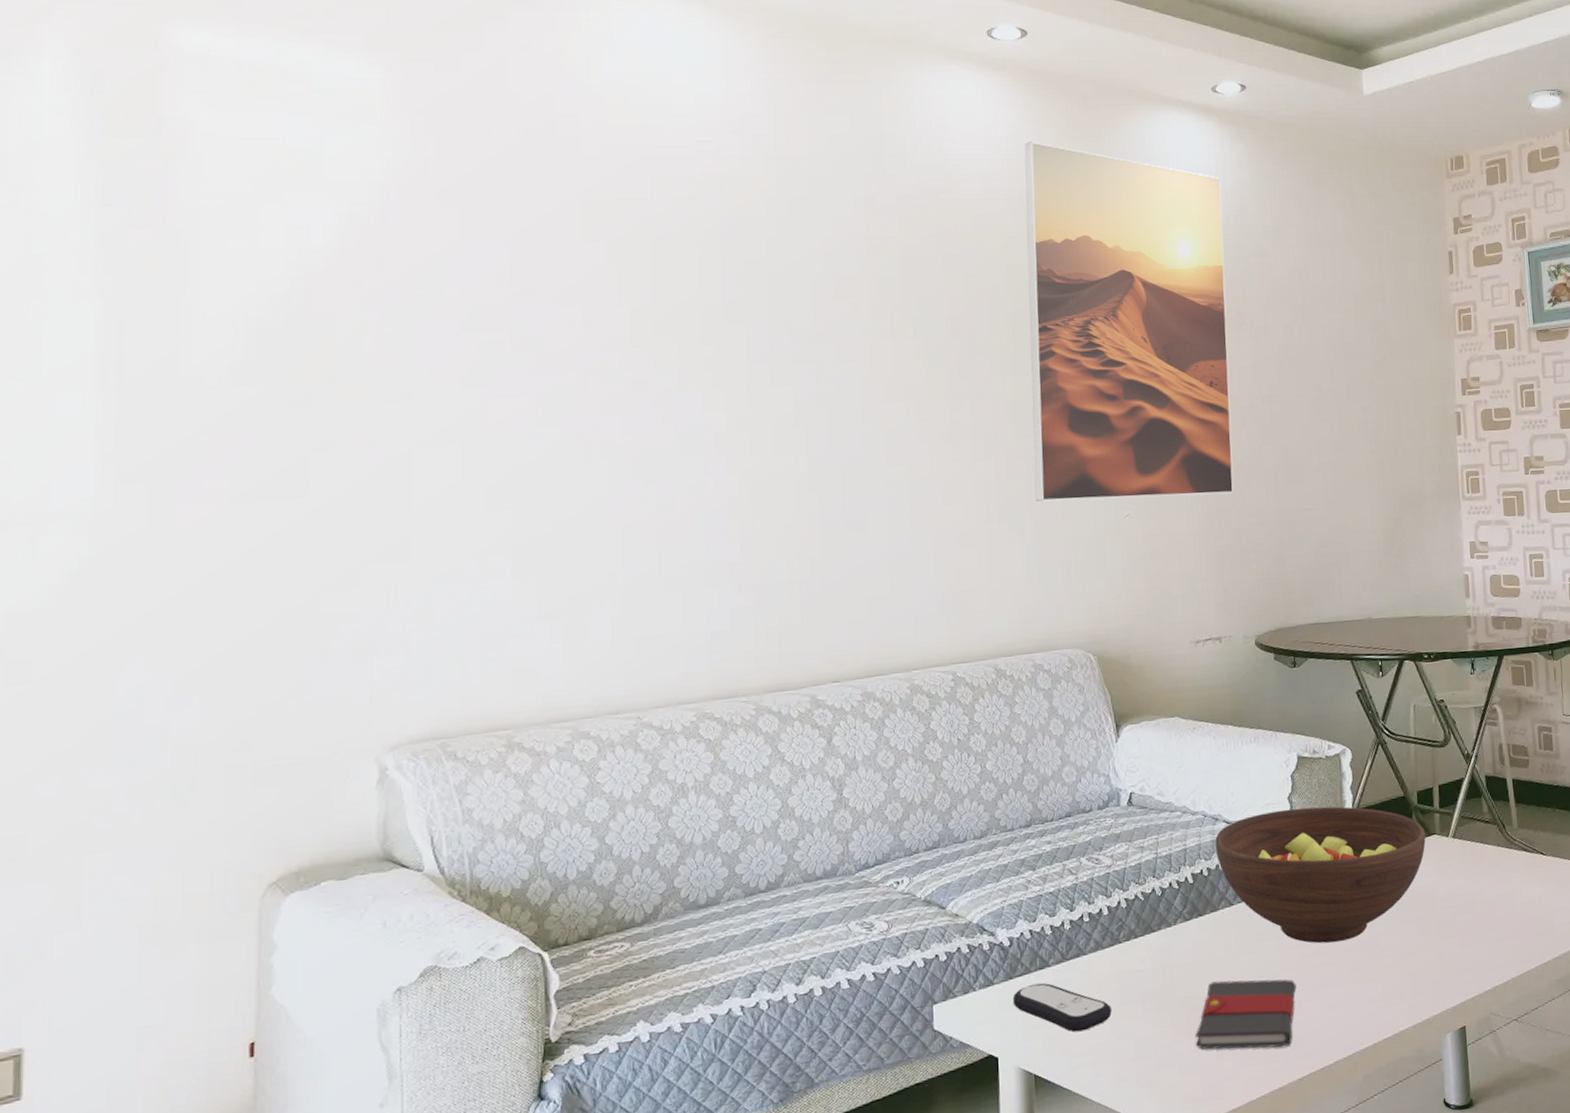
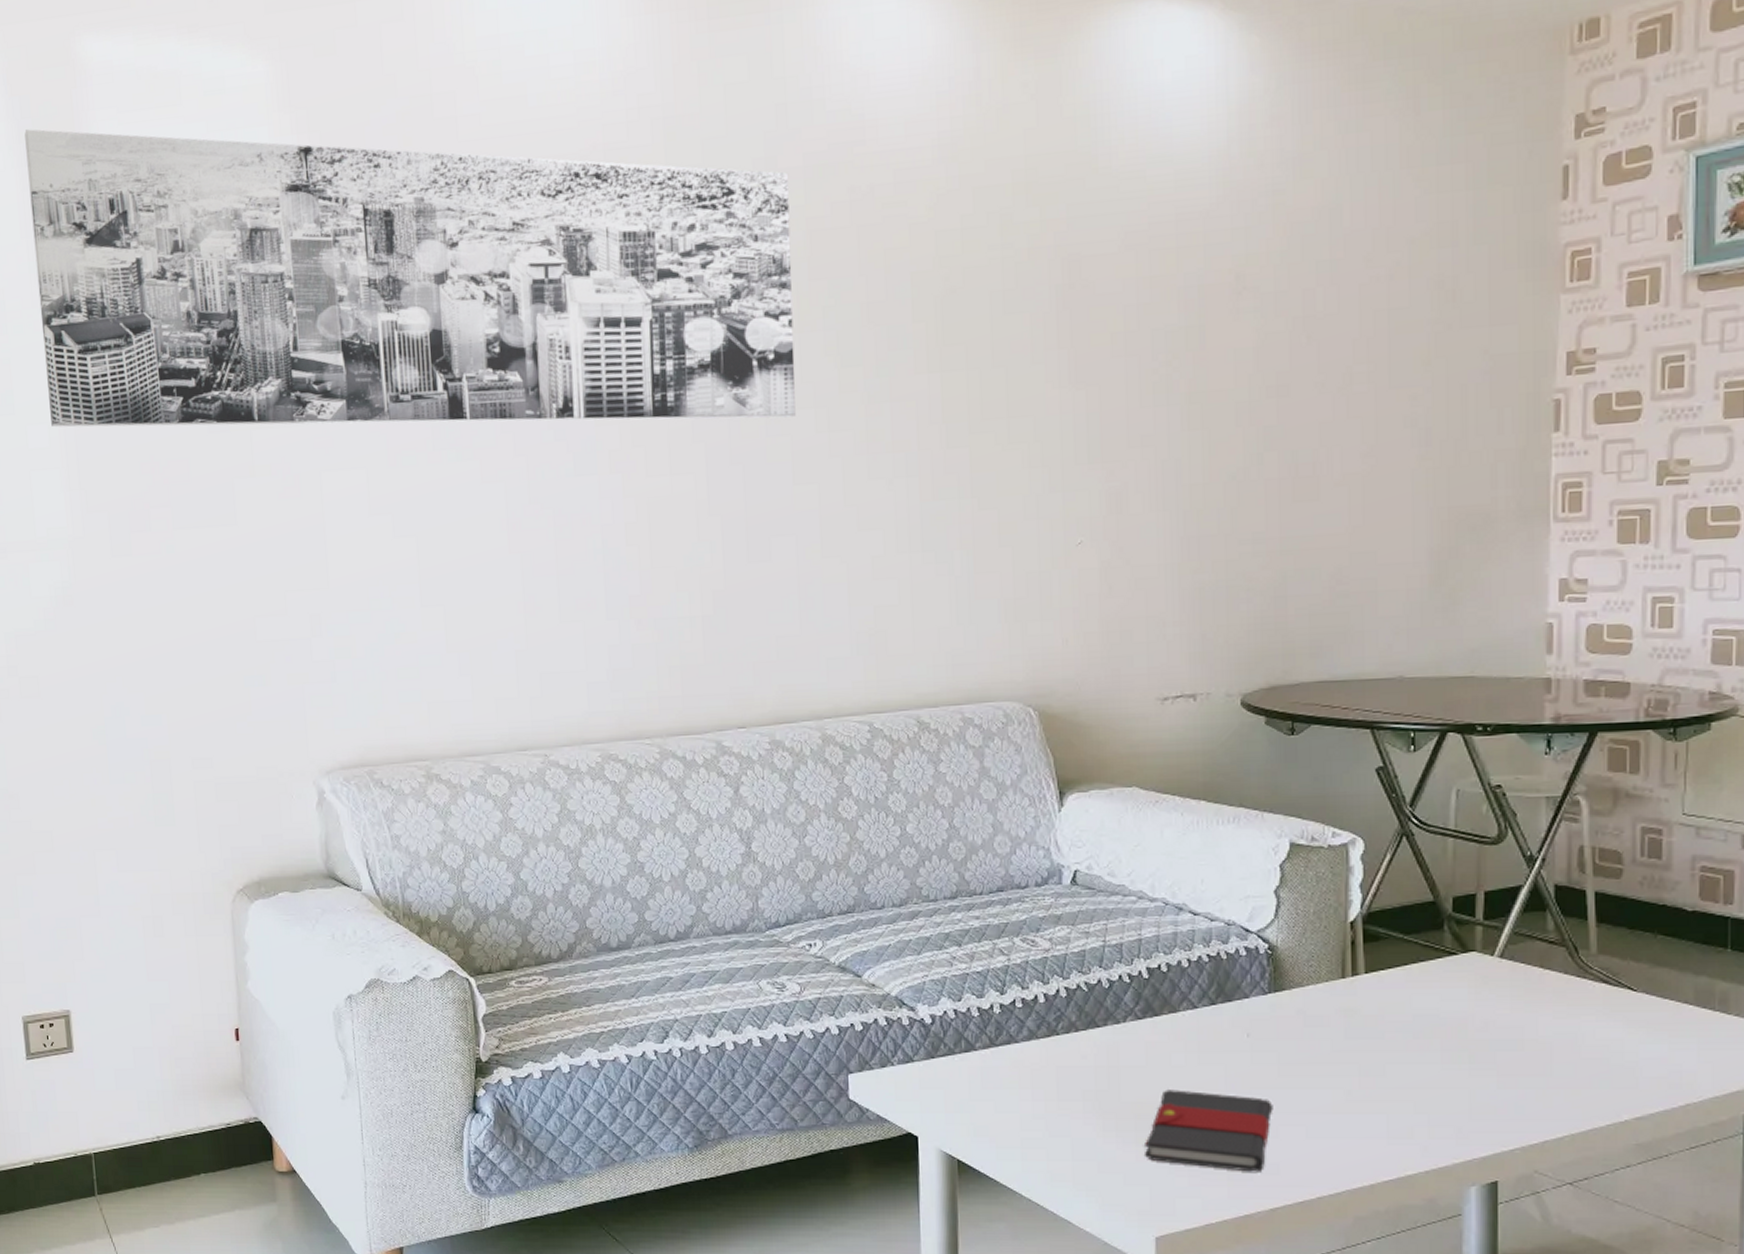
wall art: none [87,103,889,409] -> present [24,129,796,428]
remote control: present [1012,983,1112,1032] -> none [934,1066,1046,1122]
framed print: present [1024,141,1234,502] -> none [958,64,1223,527]
fruit bowl: present [1215,806,1426,944] -> none [1178,904,1460,1063]

